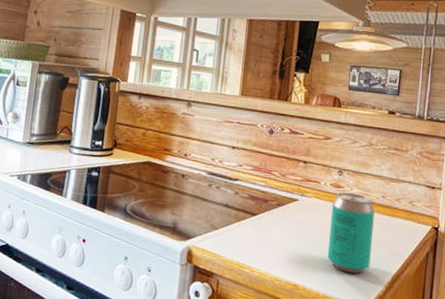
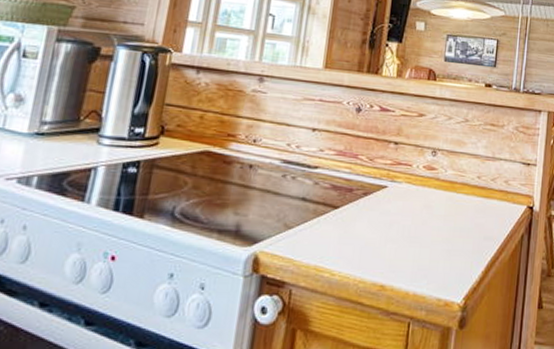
beverage can: present [327,192,375,274] -> none [418,175,470,265]

